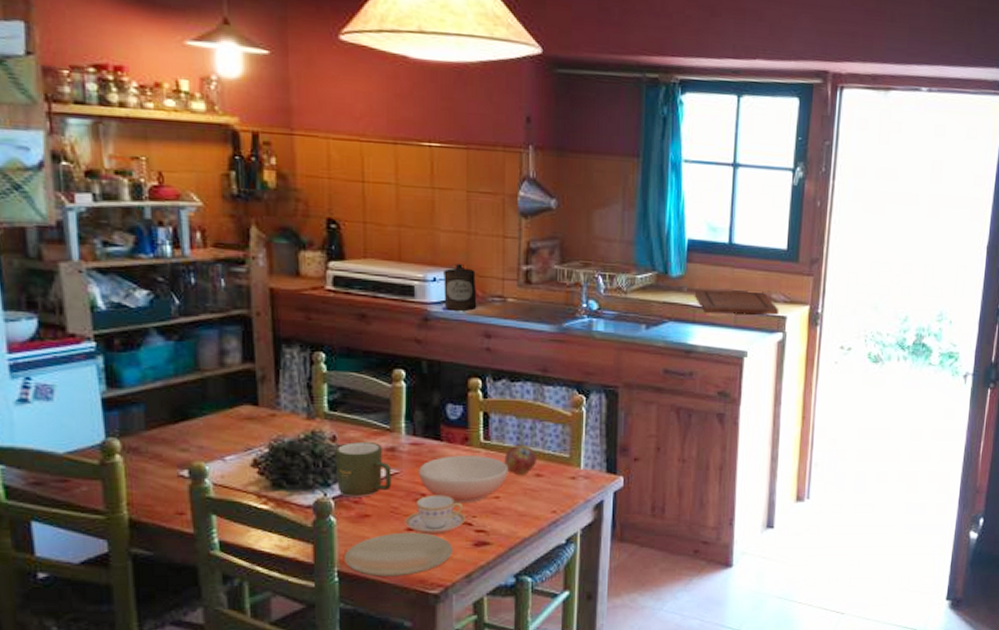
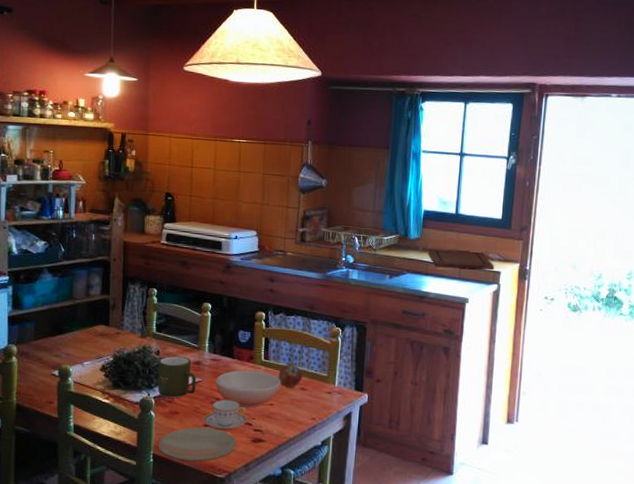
canister: present [444,264,477,311] -> none [242,226,266,261]

